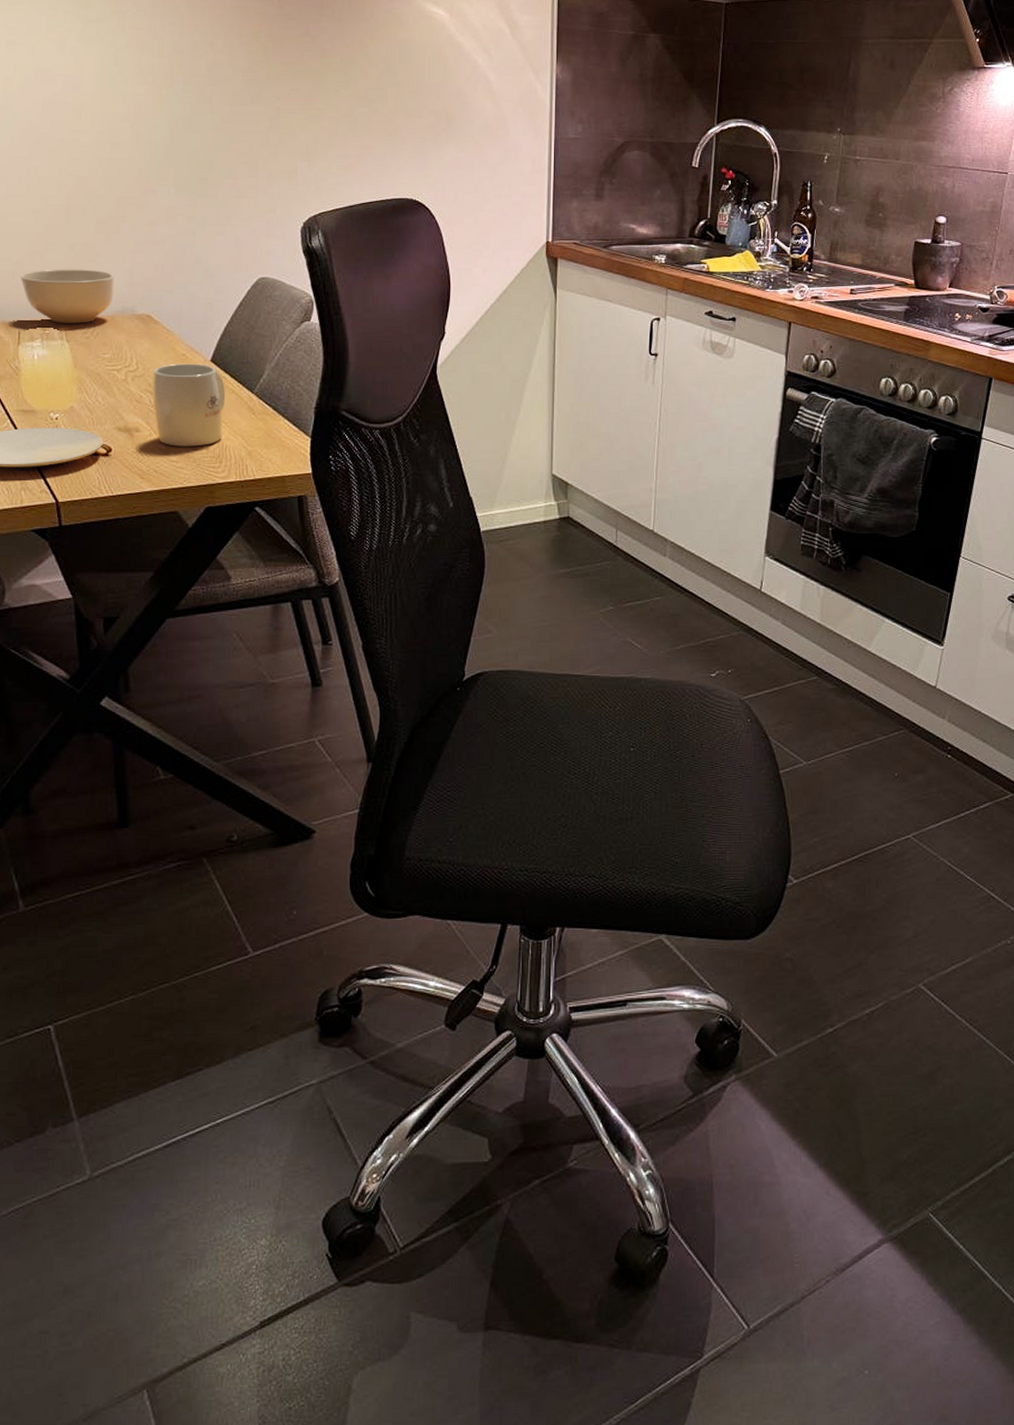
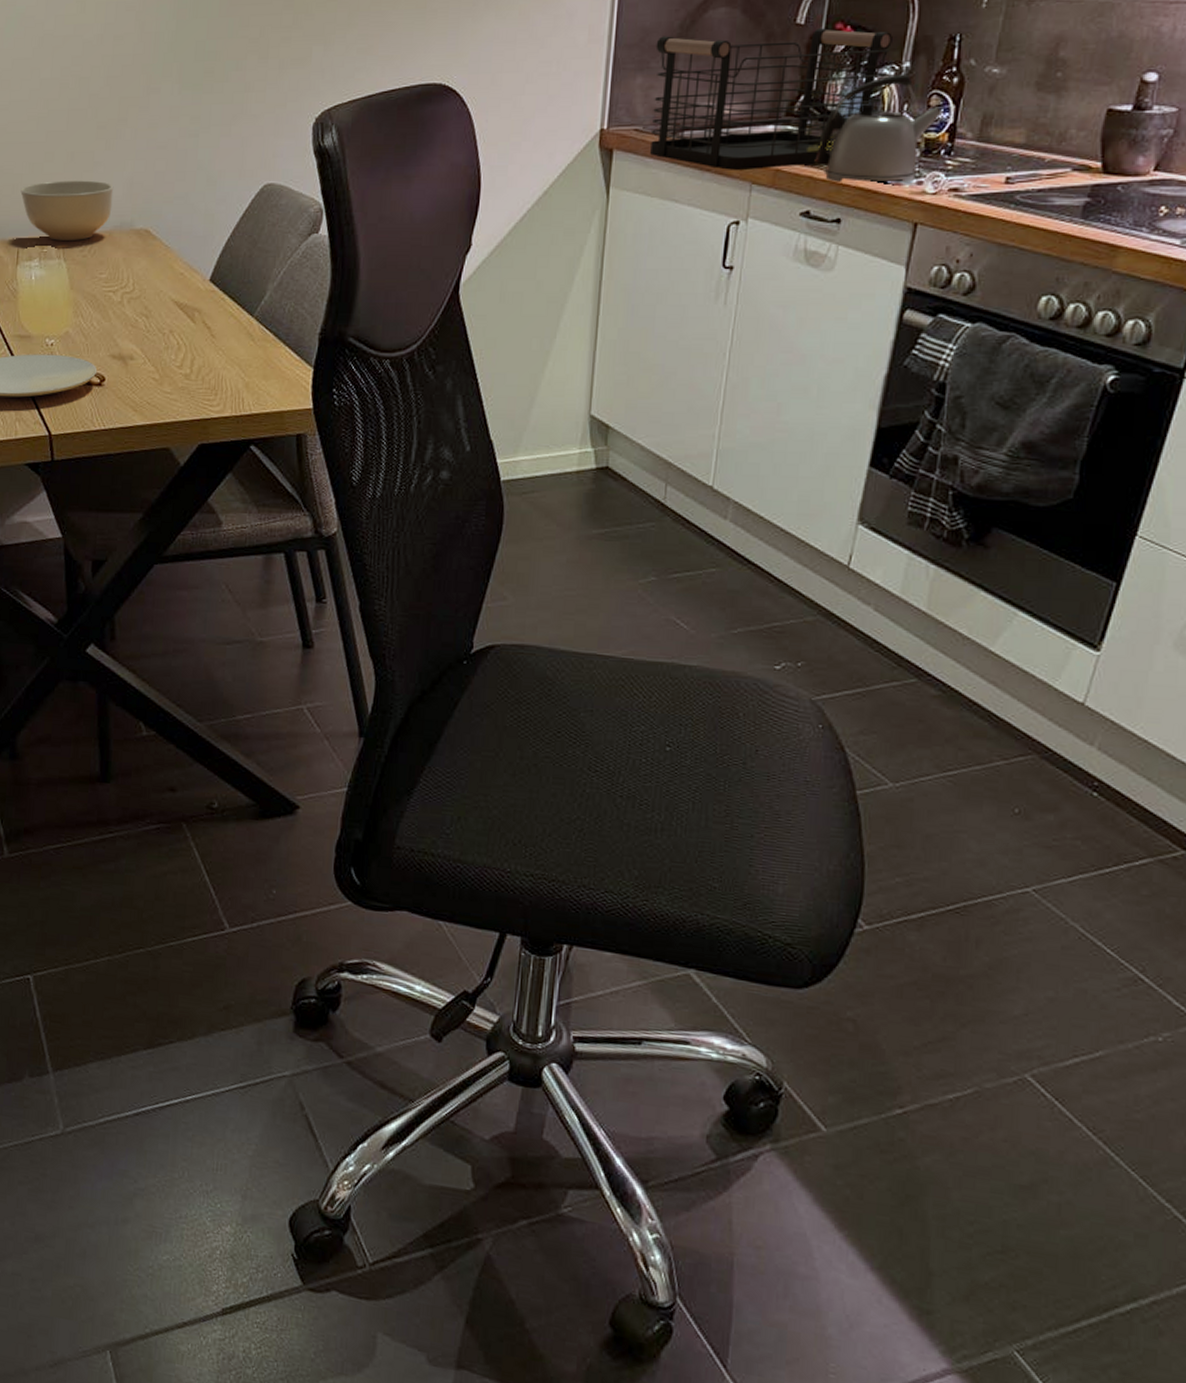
mug: present [152,363,225,447] -> none [148,283,224,377]
dish rack: none [586,170,763,279] -> present [649,28,893,171]
kettle: none [713,209,803,292] -> present [814,74,943,184]

